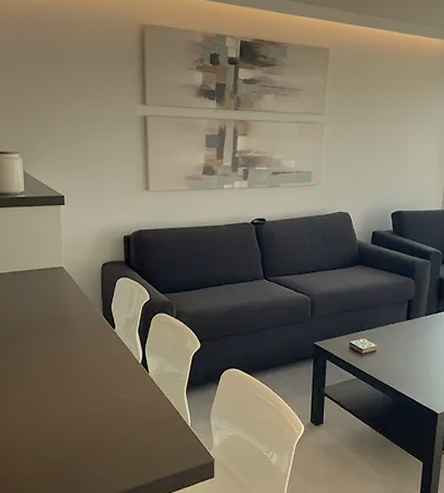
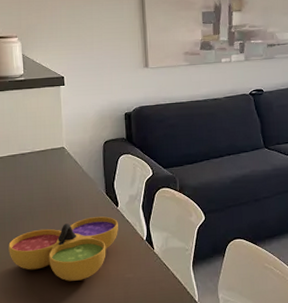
decorative bowl: none [8,338,114,398] -> present [8,216,118,281]

